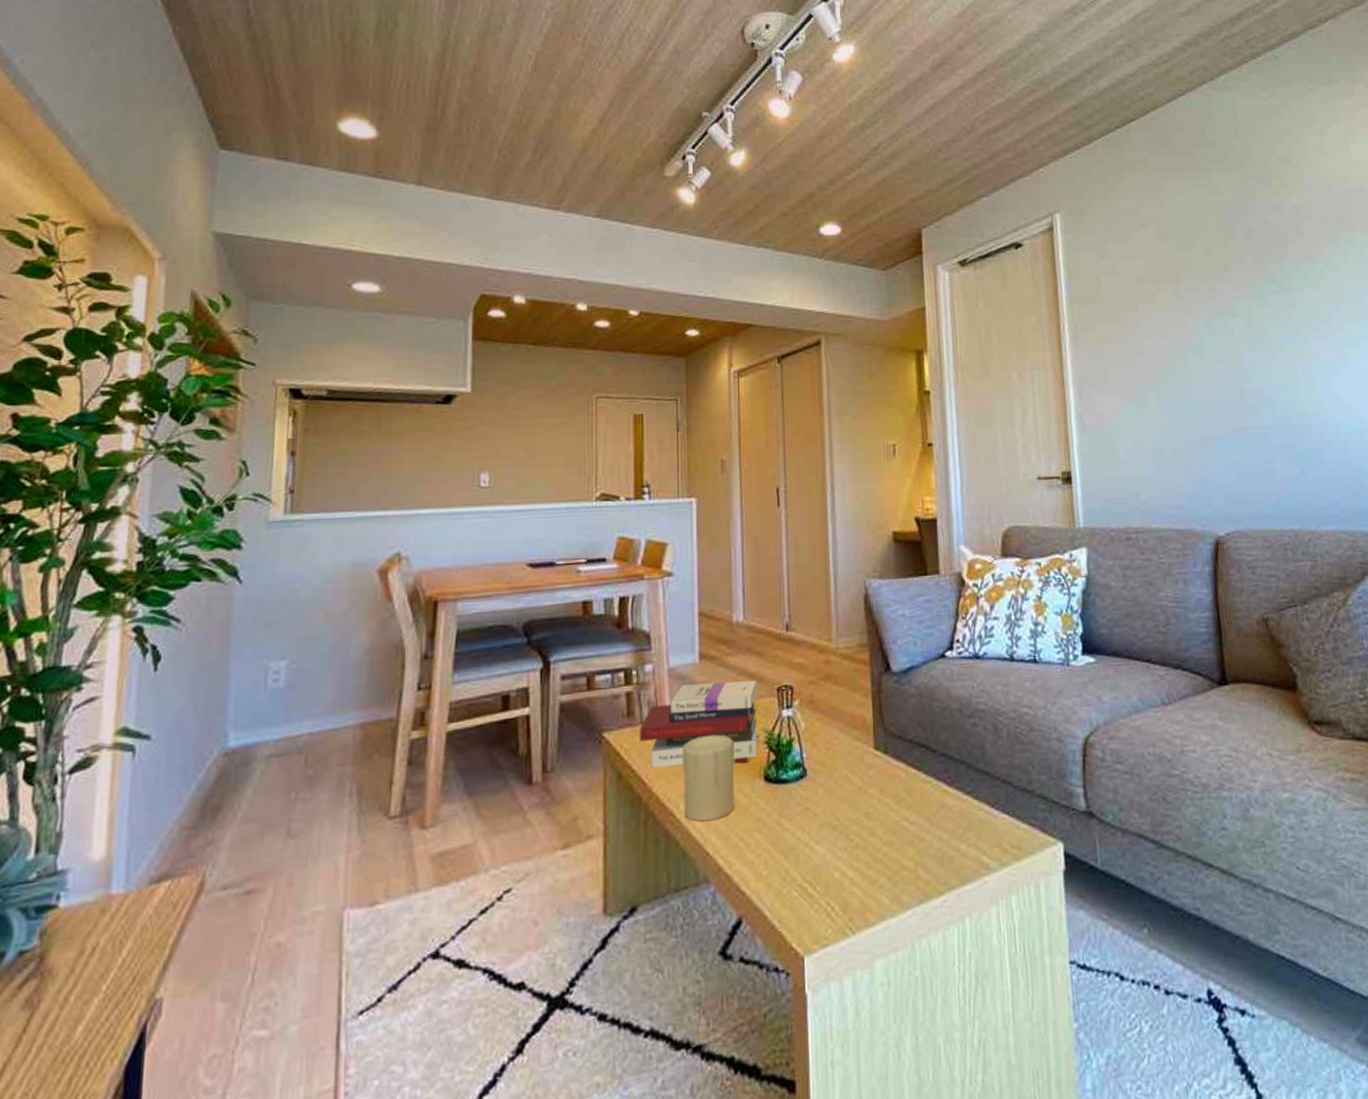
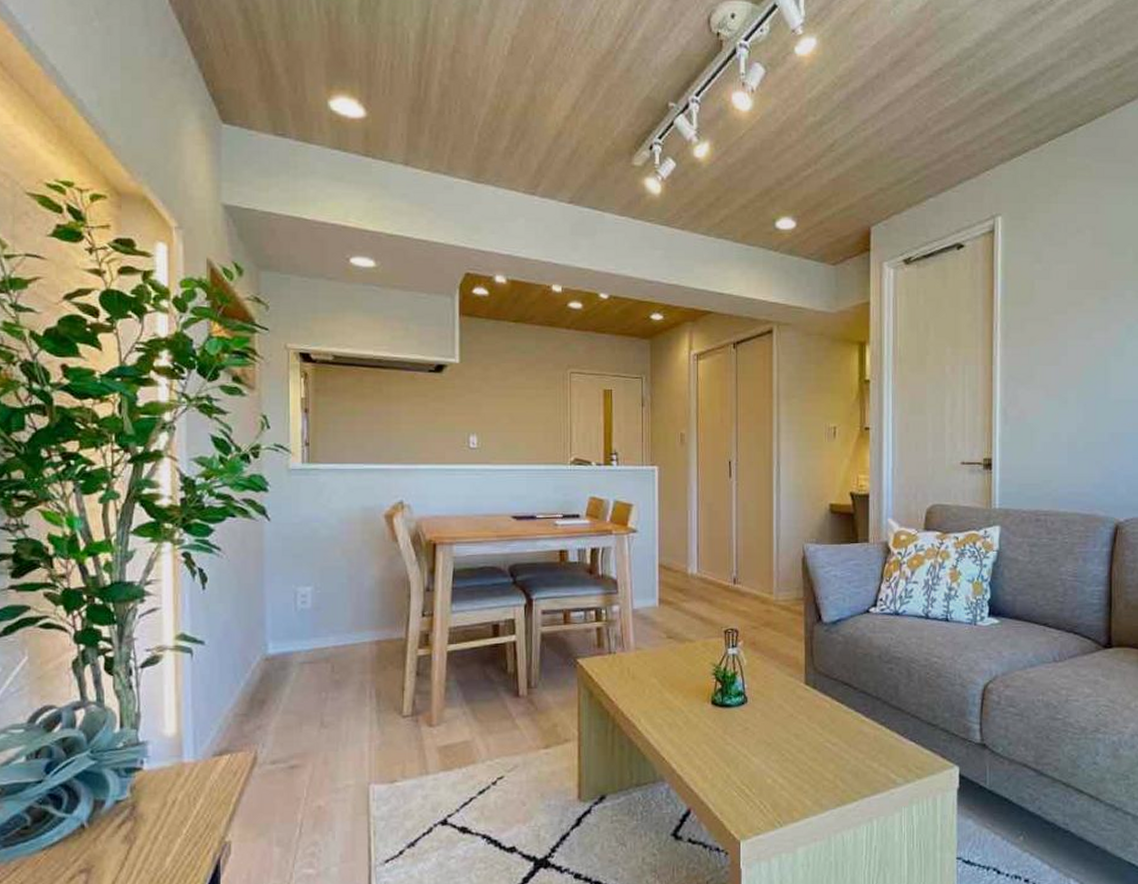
books: present [640,680,760,768] -> none [608,623,709,689]
candle: present [682,734,736,822] -> none [643,665,689,734]

